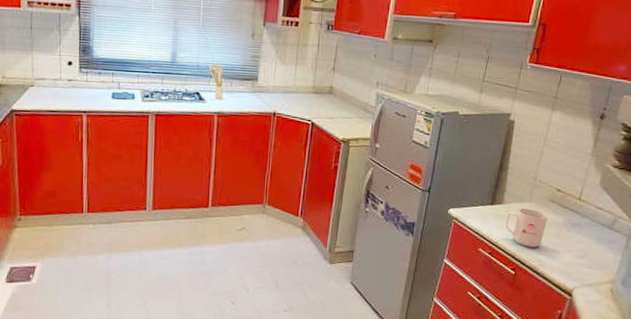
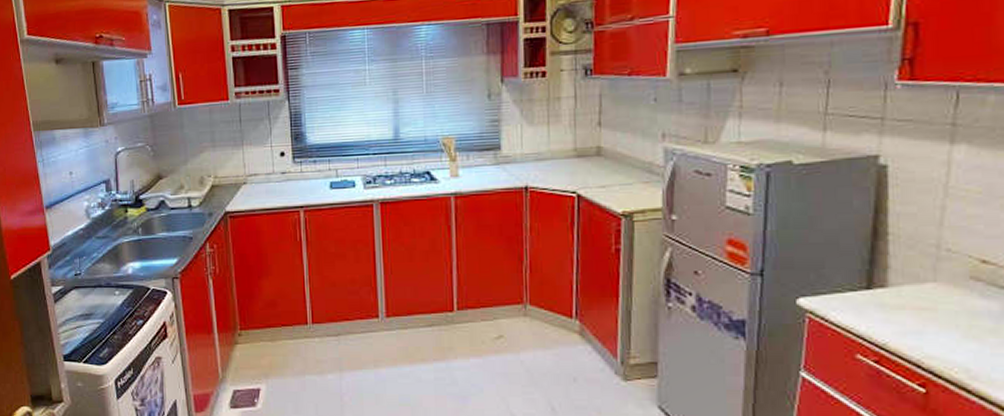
mug: present [505,208,548,247] -> none [896,291,971,351]

